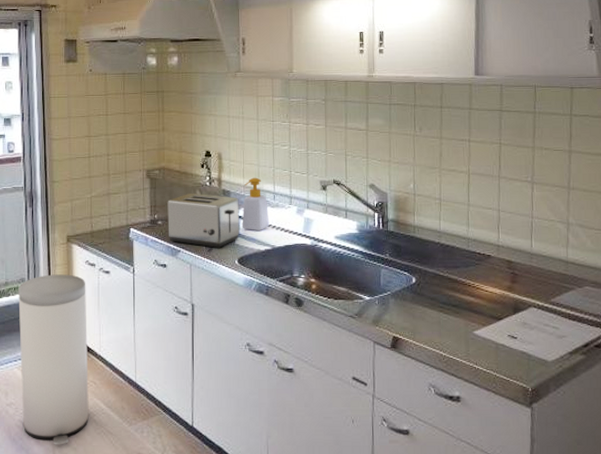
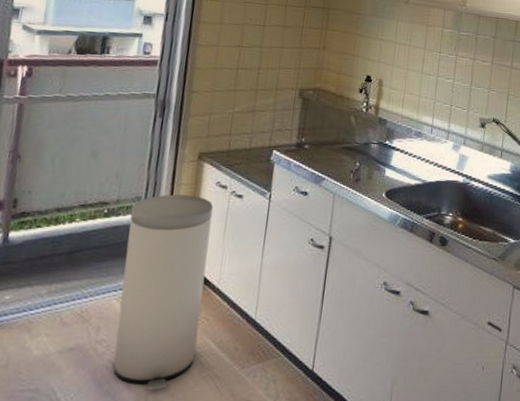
toaster: present [167,193,240,248] -> none [313,117,395,179]
soap bottle: present [242,177,270,232] -> none [394,108,424,165]

